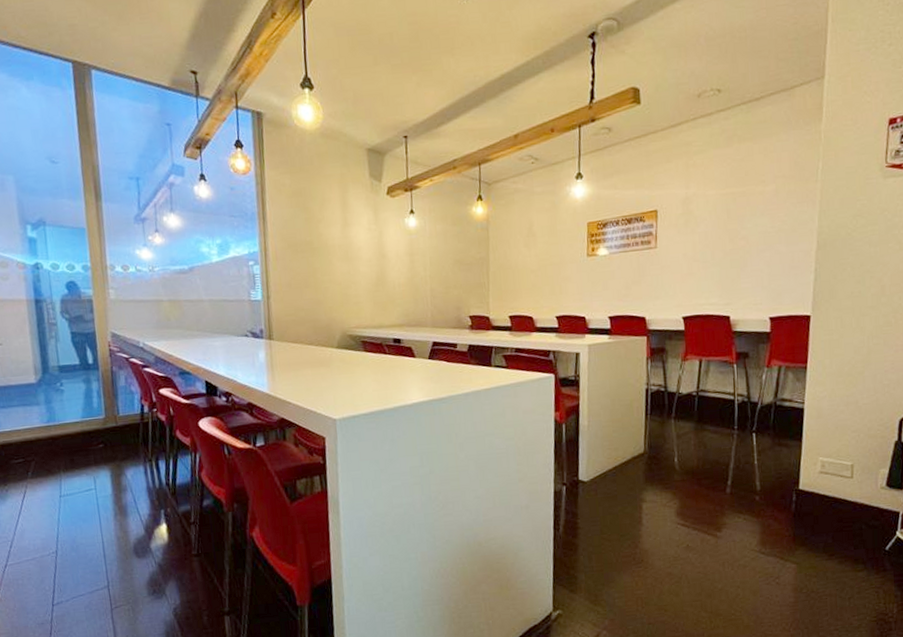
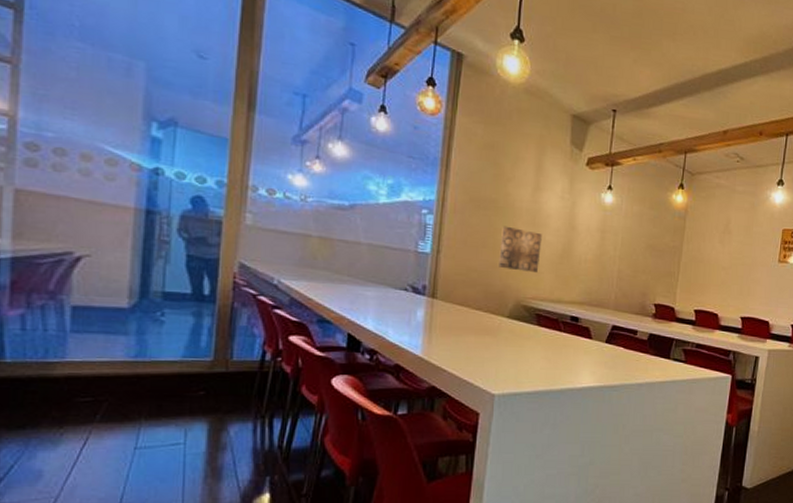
wall art: none [320,264,358,304] -> present [499,226,542,272]

